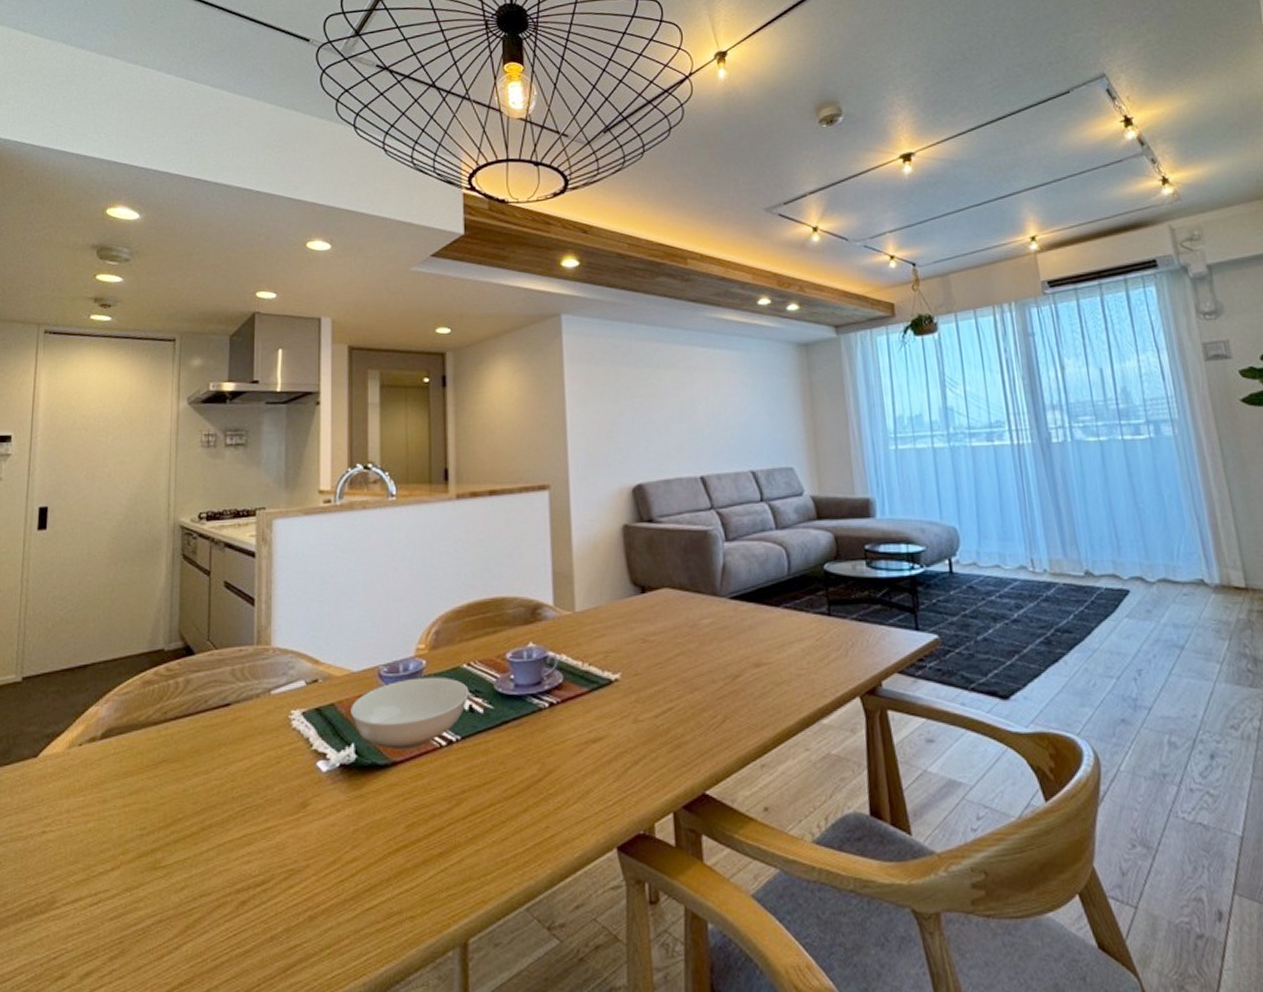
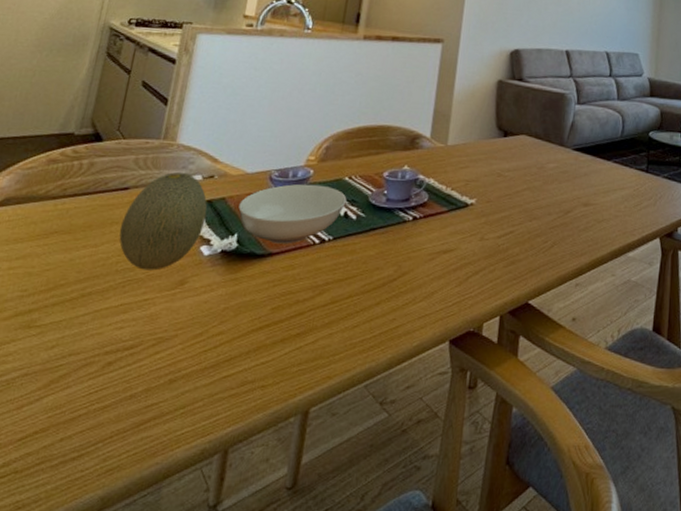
fruit: none [228,680,317,795] -> present [119,172,208,271]

